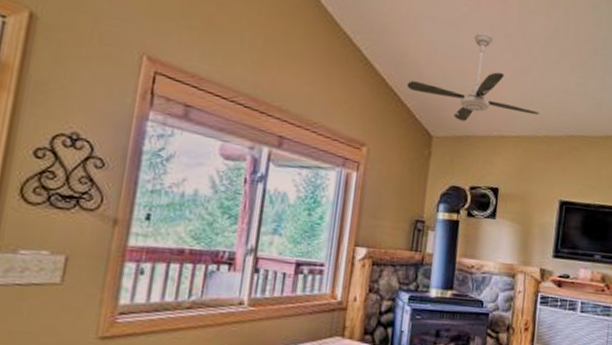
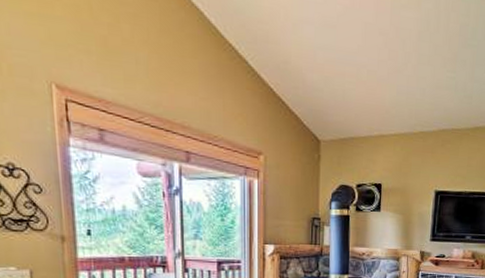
ceiling fan: present [406,32,540,122] -> none [292,32,415,124]

